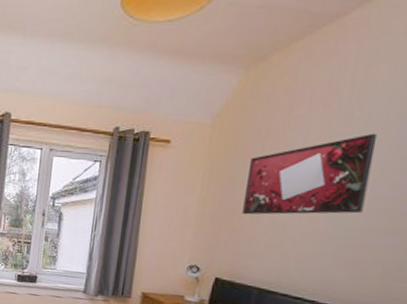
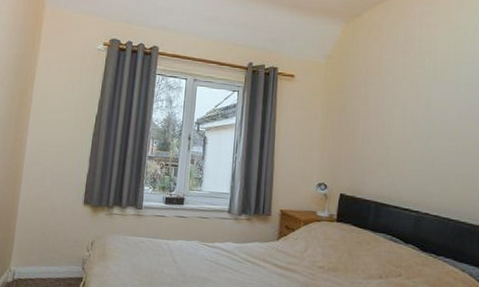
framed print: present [242,133,378,215] -> none [355,74,443,138]

